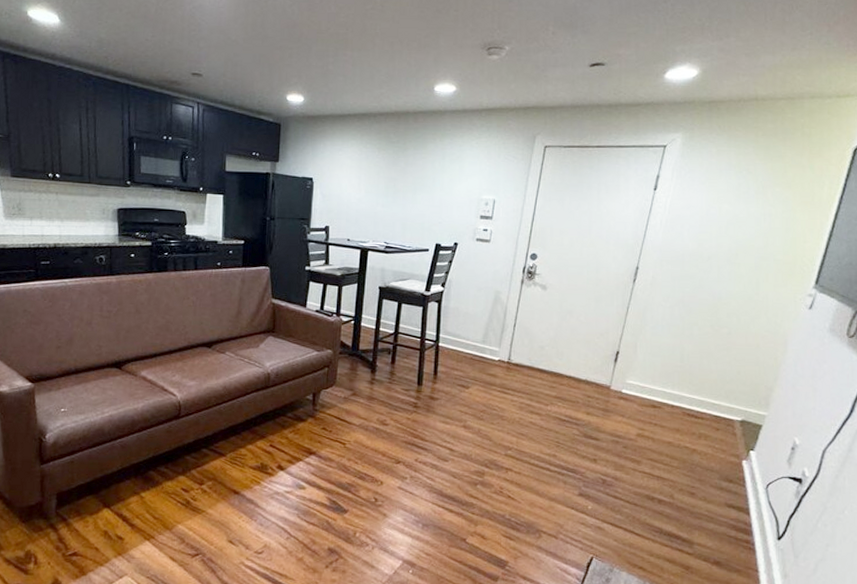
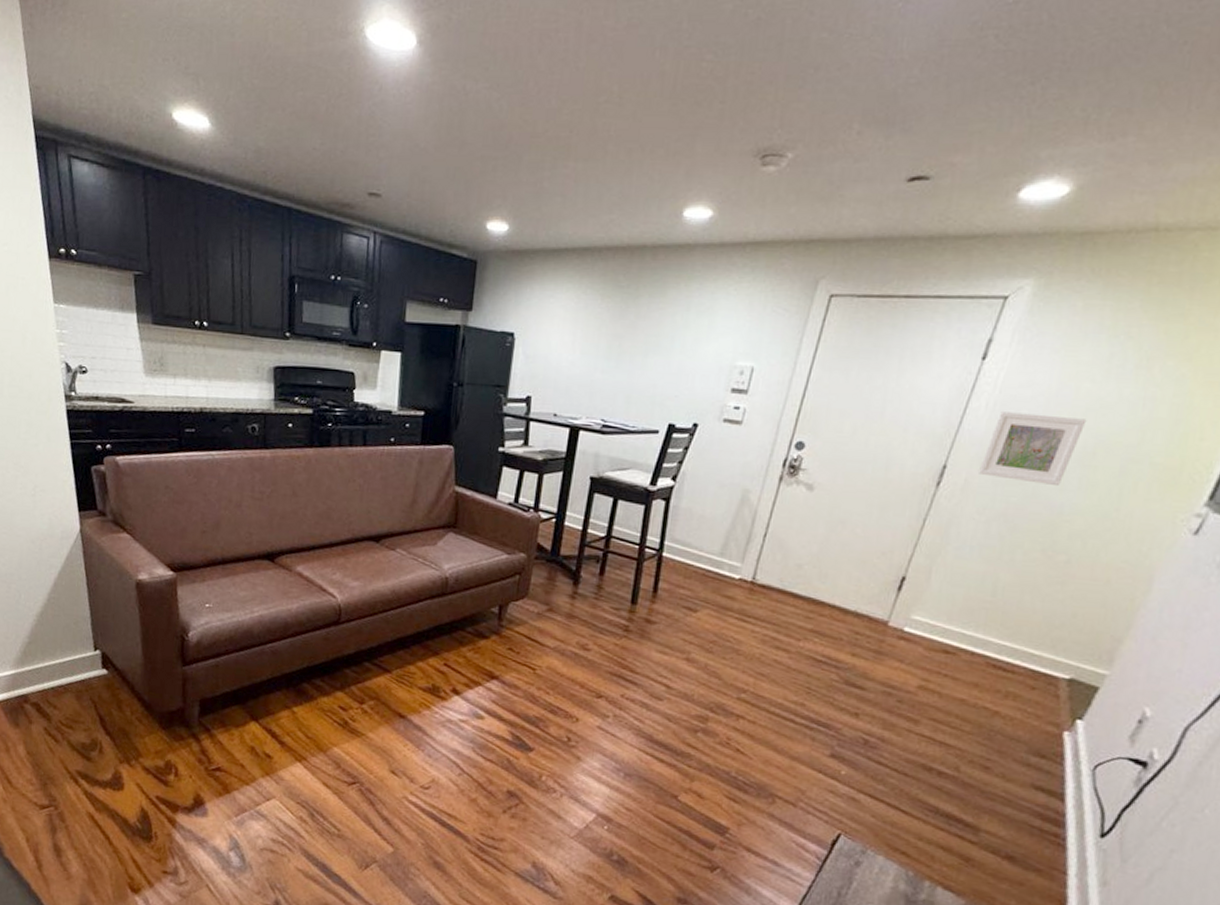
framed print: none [661,227,729,279] -> present [979,411,1087,487]

